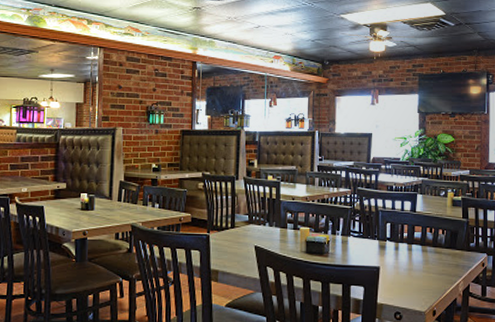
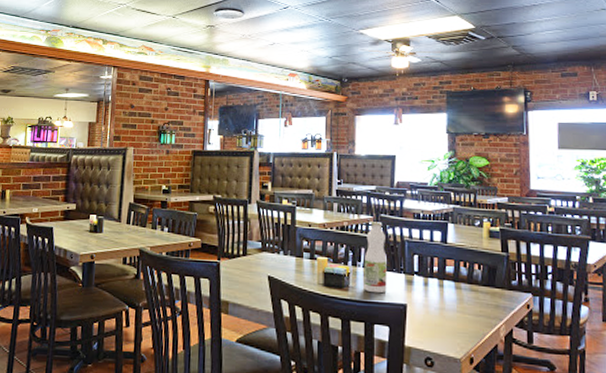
juice bottle: none [342,194,363,258] -> present [363,222,387,294]

